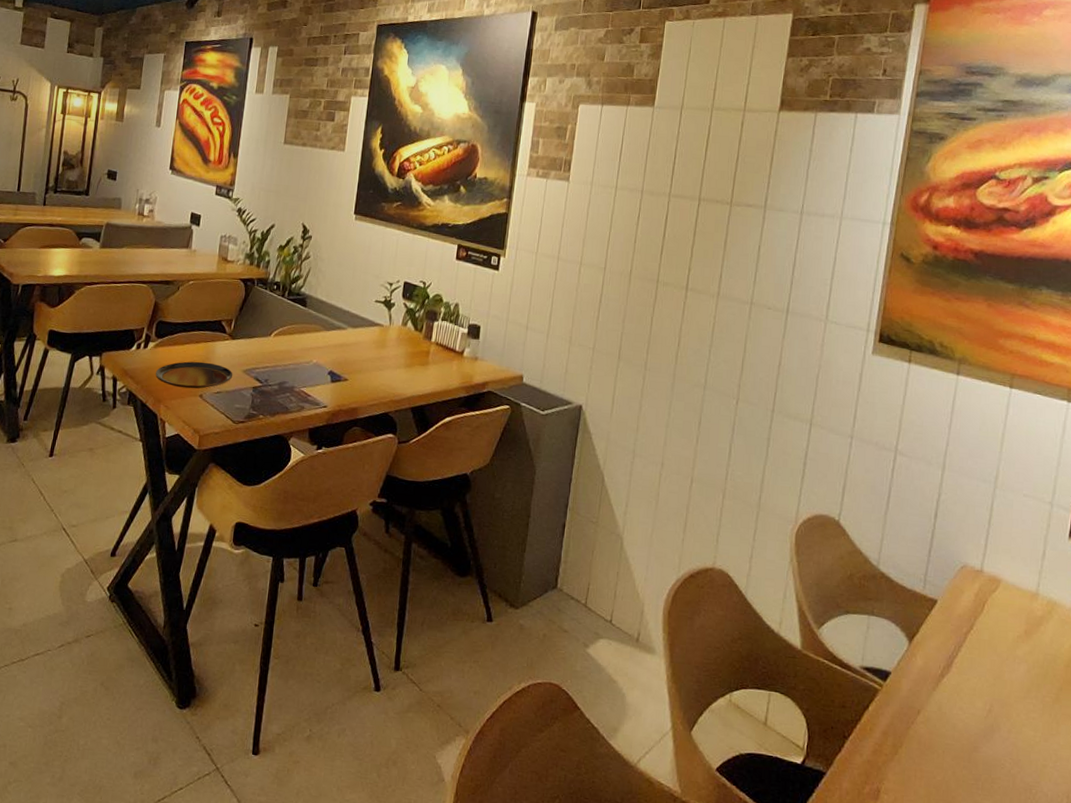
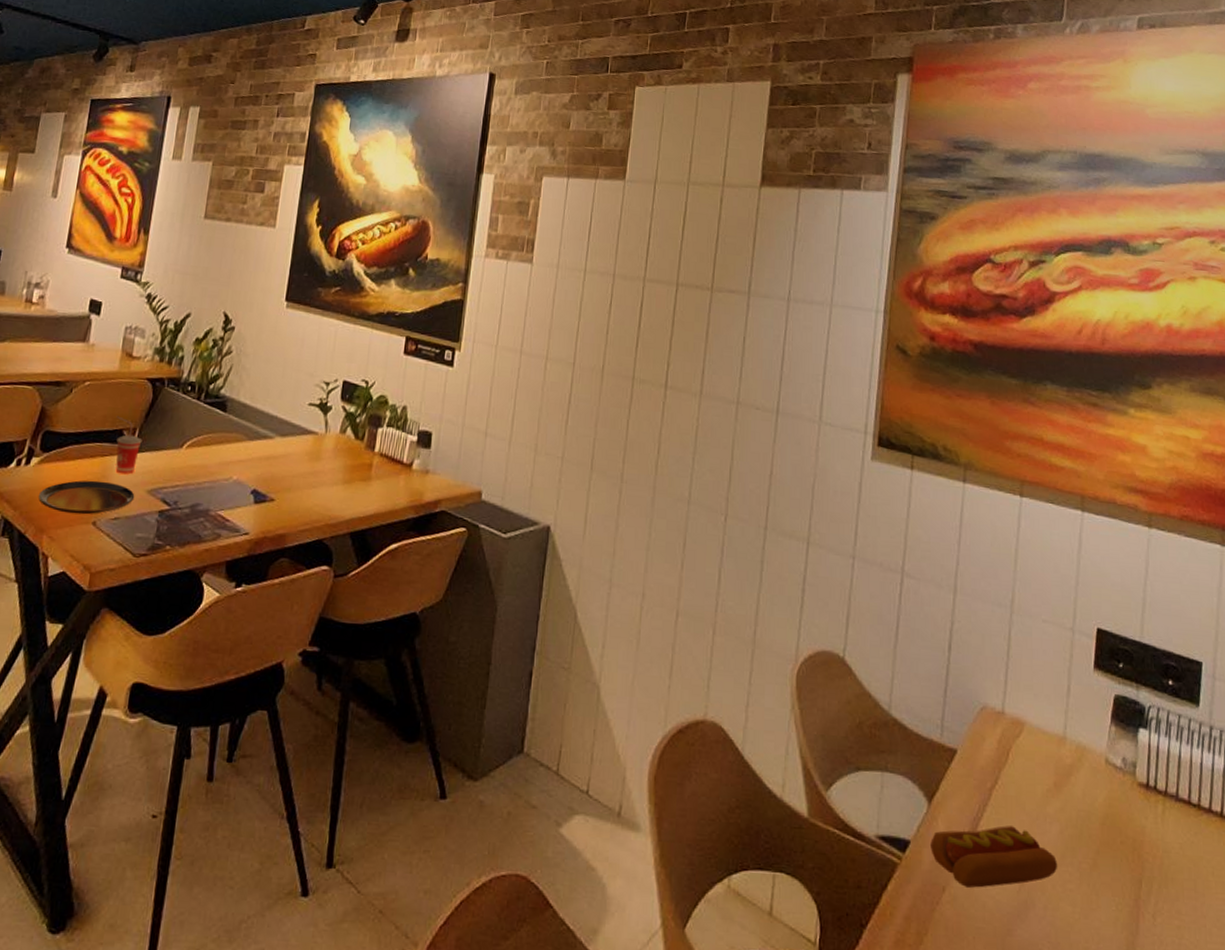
beverage cup: none [215,309,238,358] -> present [115,416,142,475]
hot dog: none [909,663,1024,713] -> present [931,825,1058,888]

